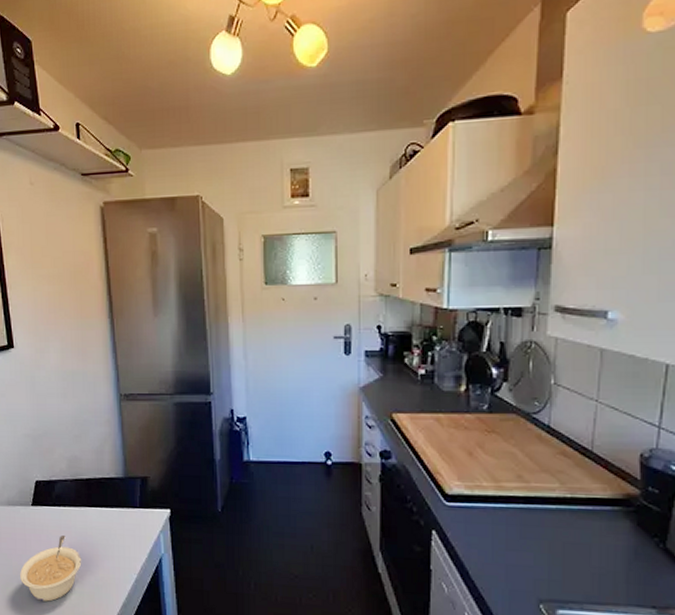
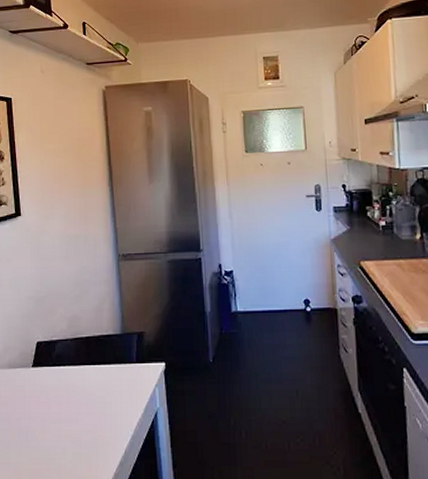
legume: present [19,534,82,602] -> none [17,394,80,466]

